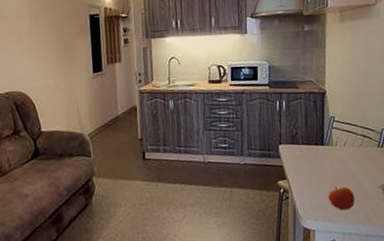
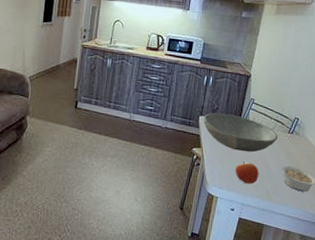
bowl: none [283,137,368,176] -> present [203,112,278,153]

